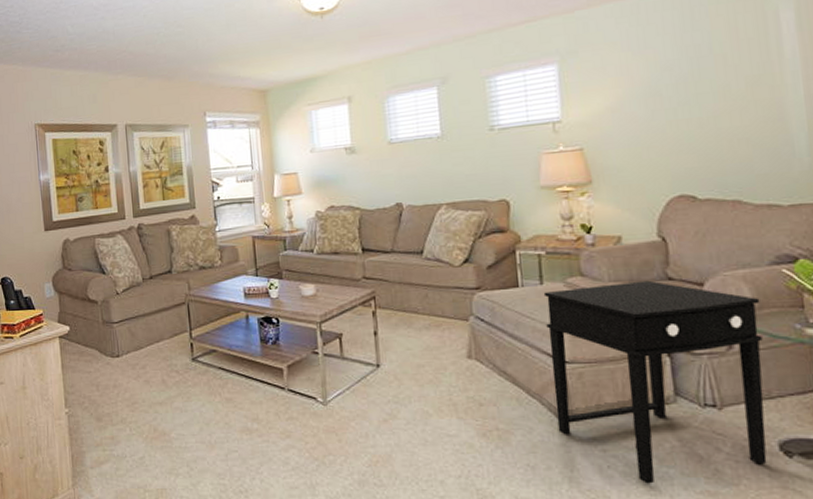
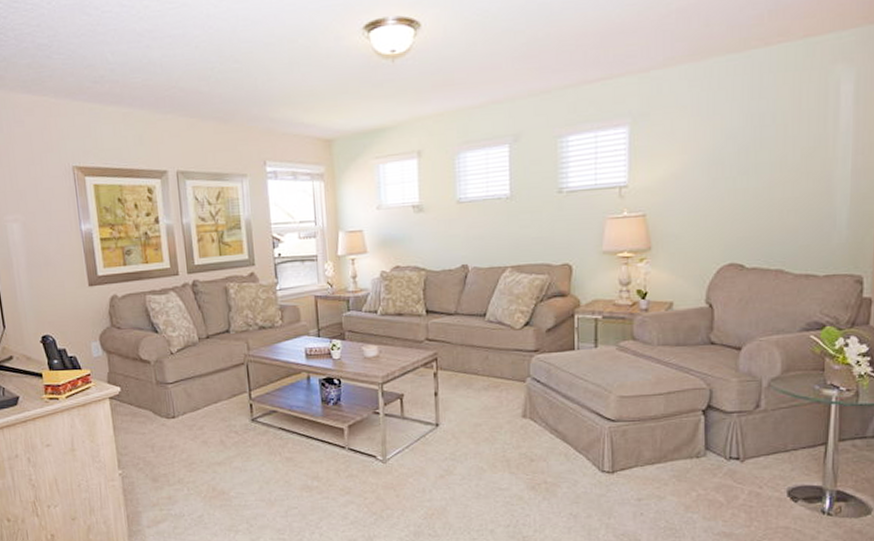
side table: present [543,280,767,484] -> none [597,344,788,528]

